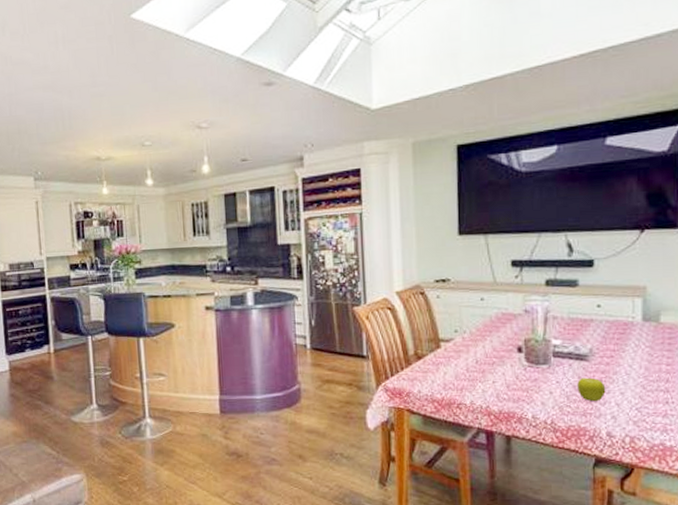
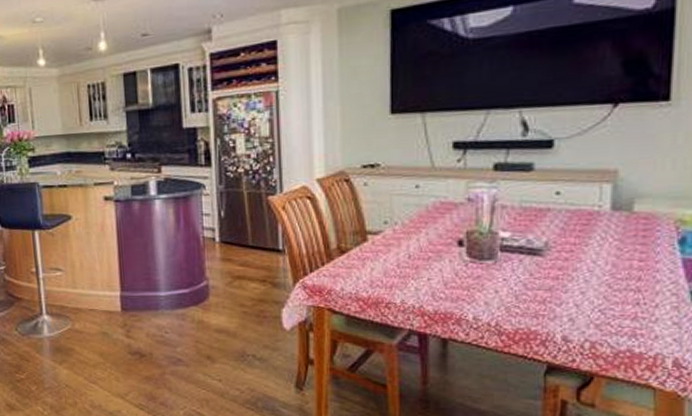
fruit: present [577,377,606,402] -> none [528,275,563,302]

